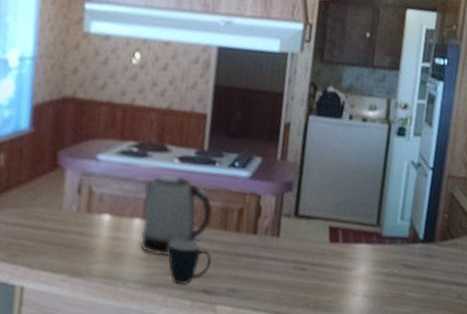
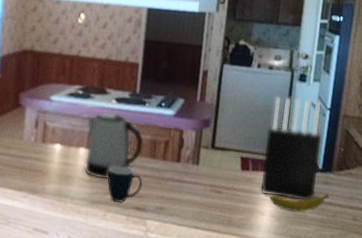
knife block: none [351,153,424,276] -> present [260,96,323,200]
banana: none [362,268,432,291] -> present [269,194,330,212]

